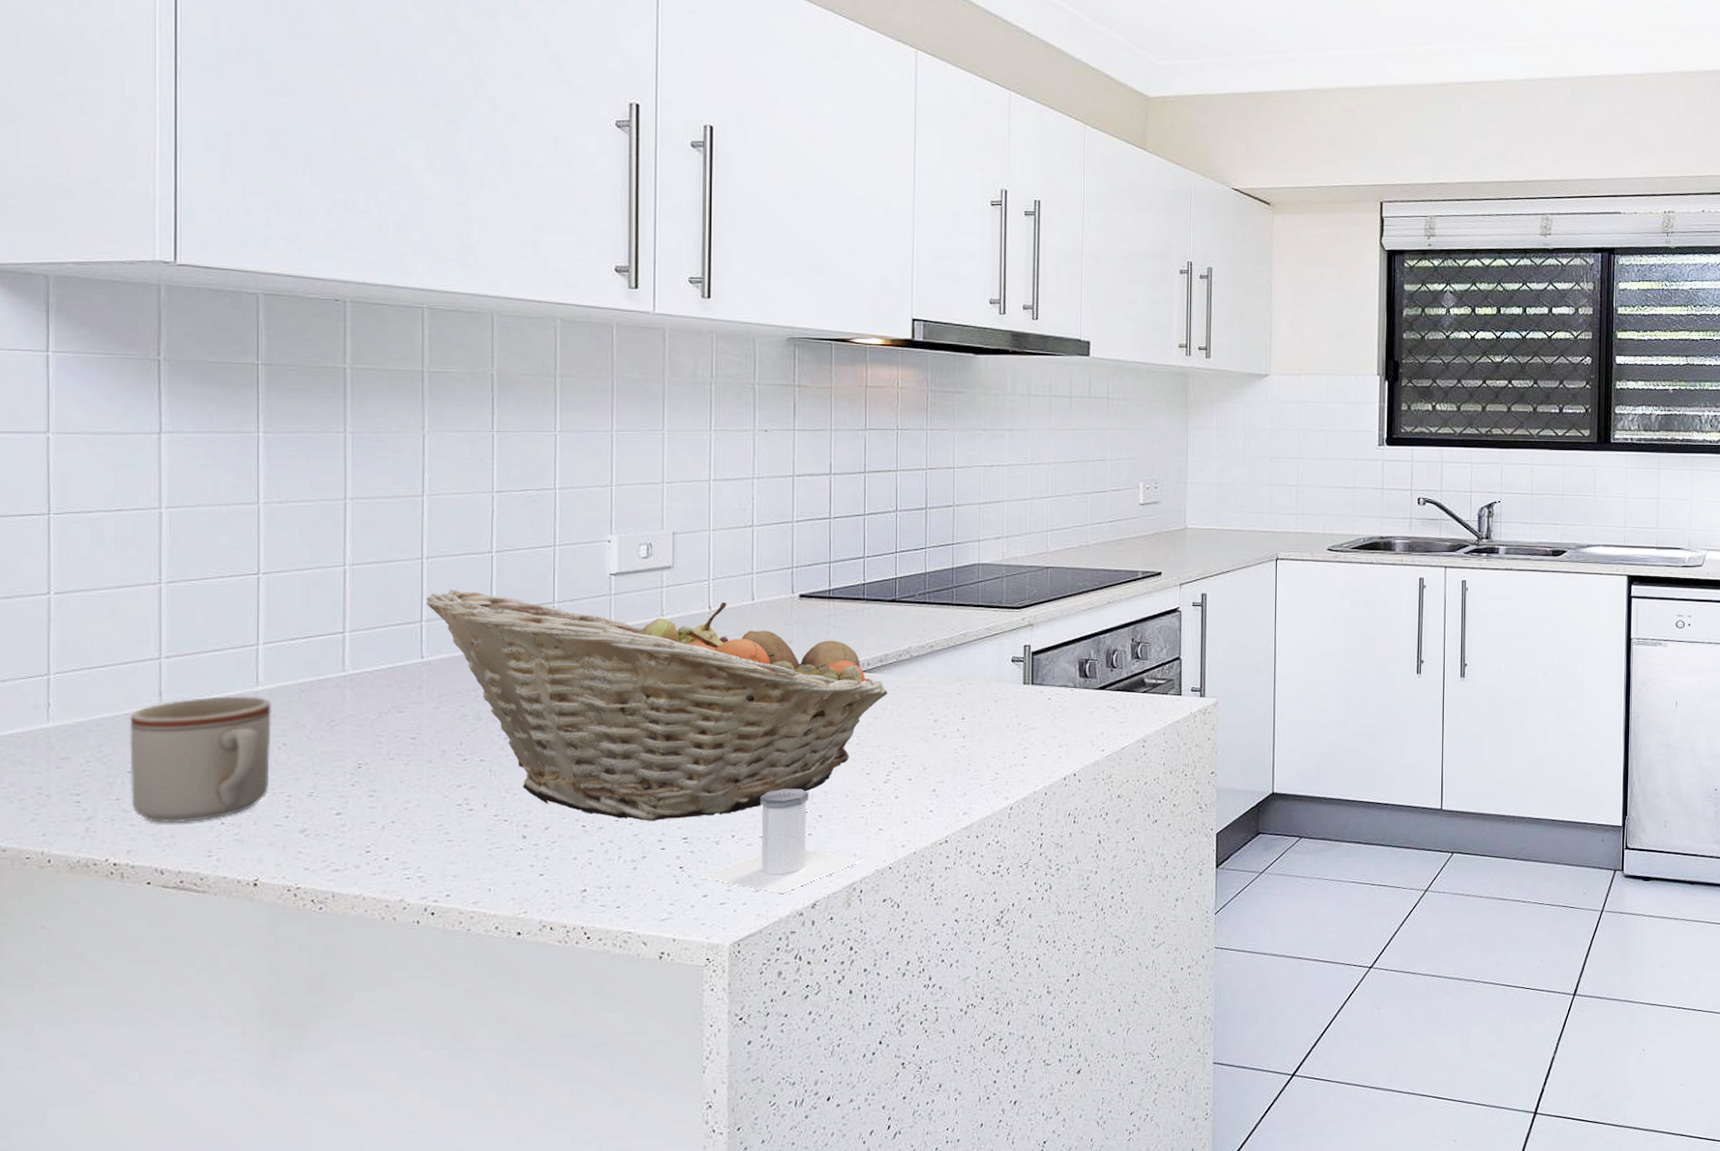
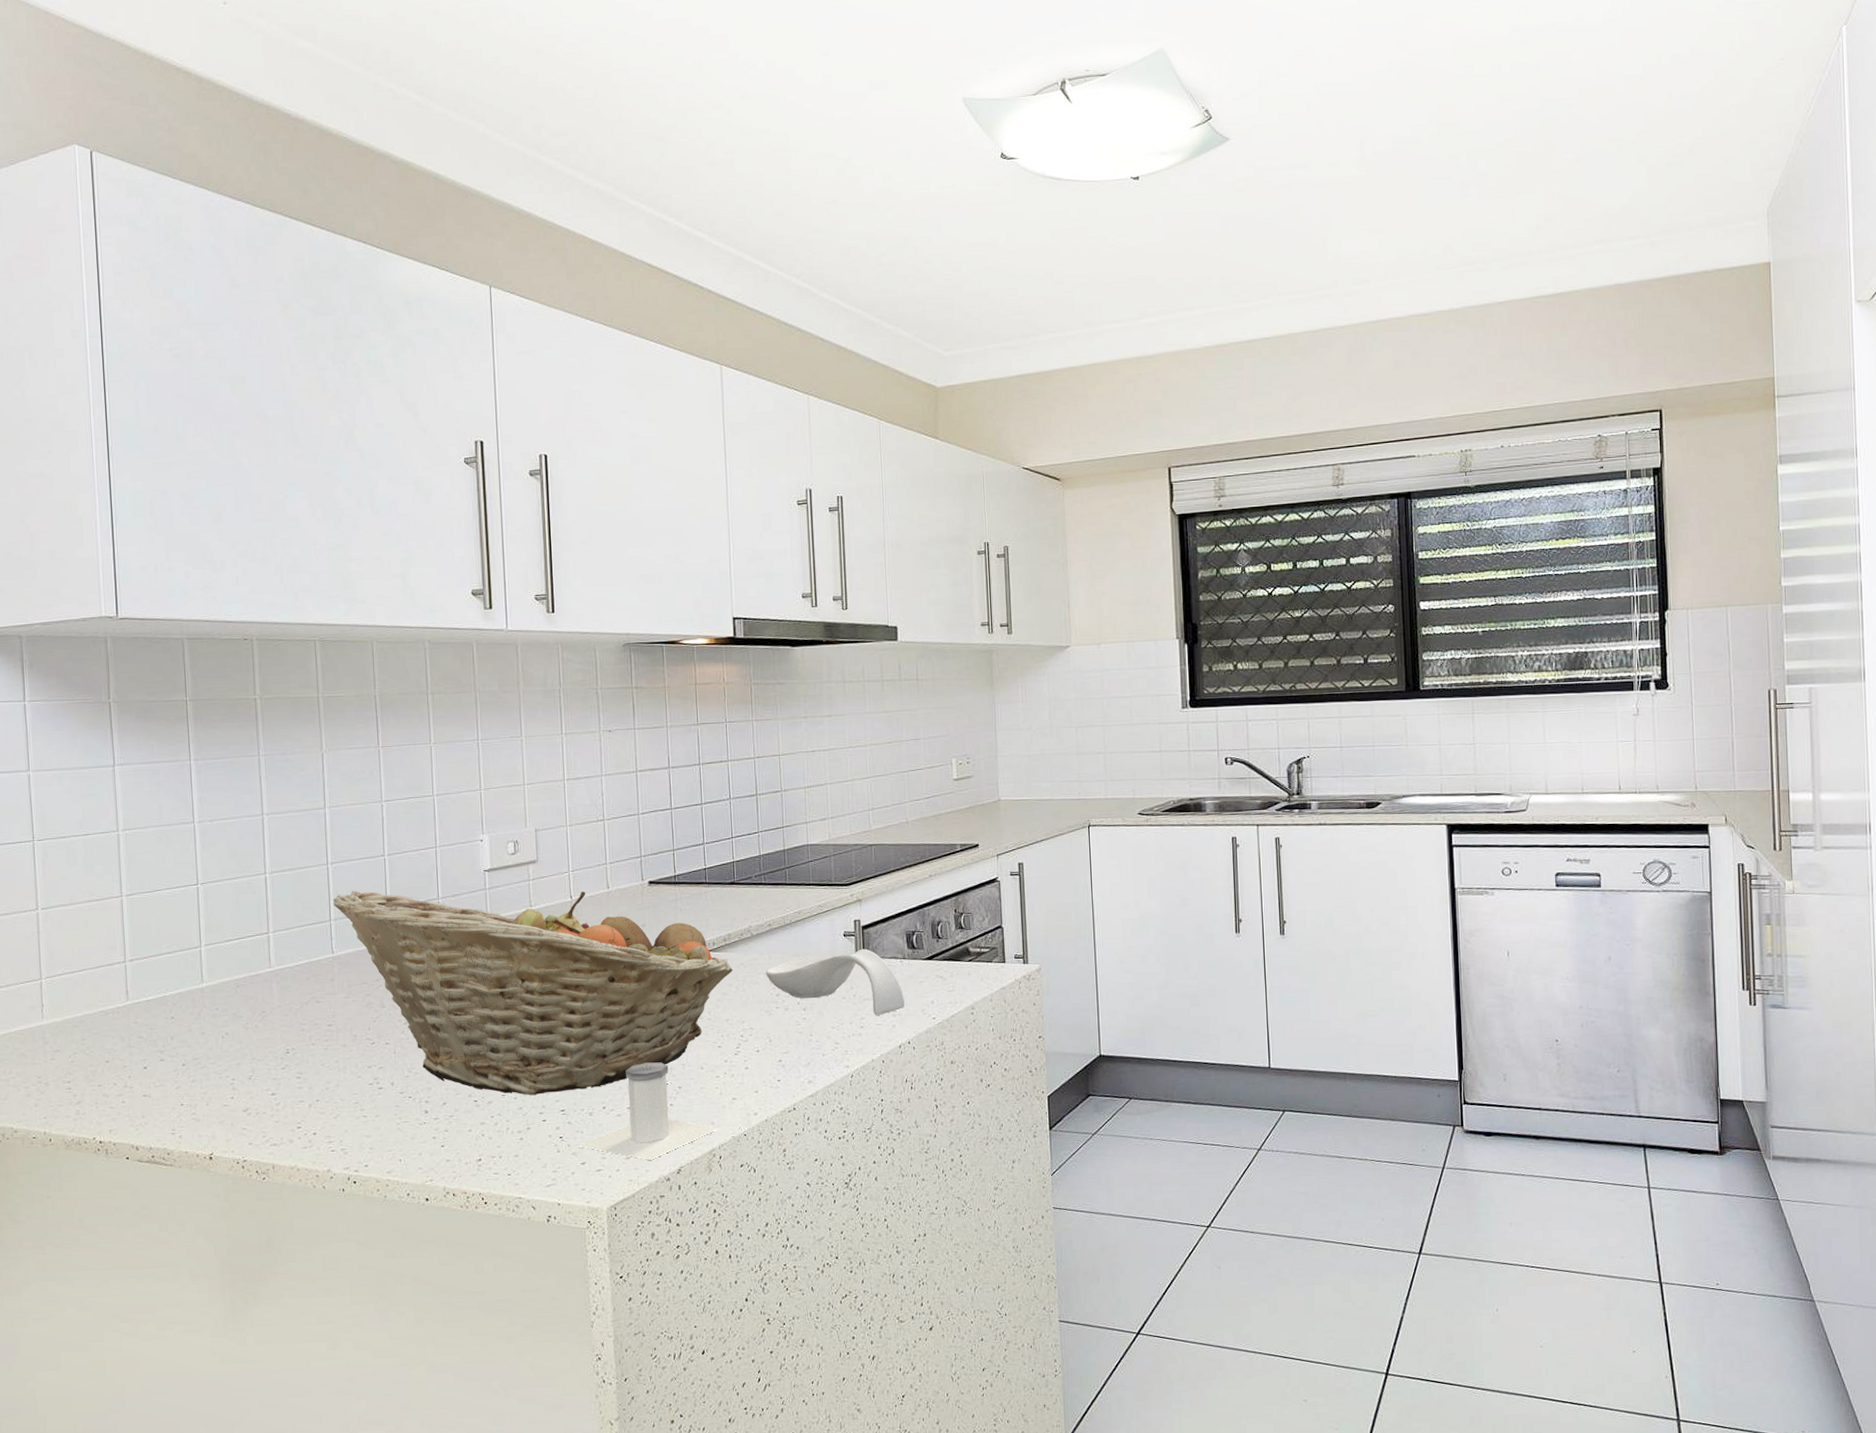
mug: present [130,696,271,824] -> none [105,992,217,1106]
spoon rest: none [924,675,1073,745] -> present [766,948,905,1015]

